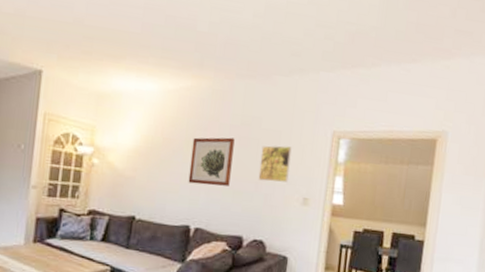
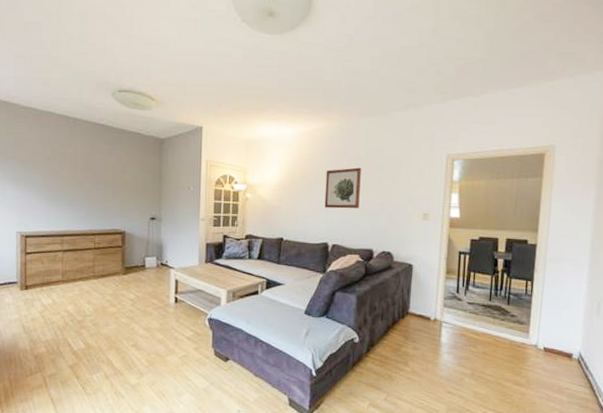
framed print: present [258,145,292,182] -> none [383,171,411,202]

